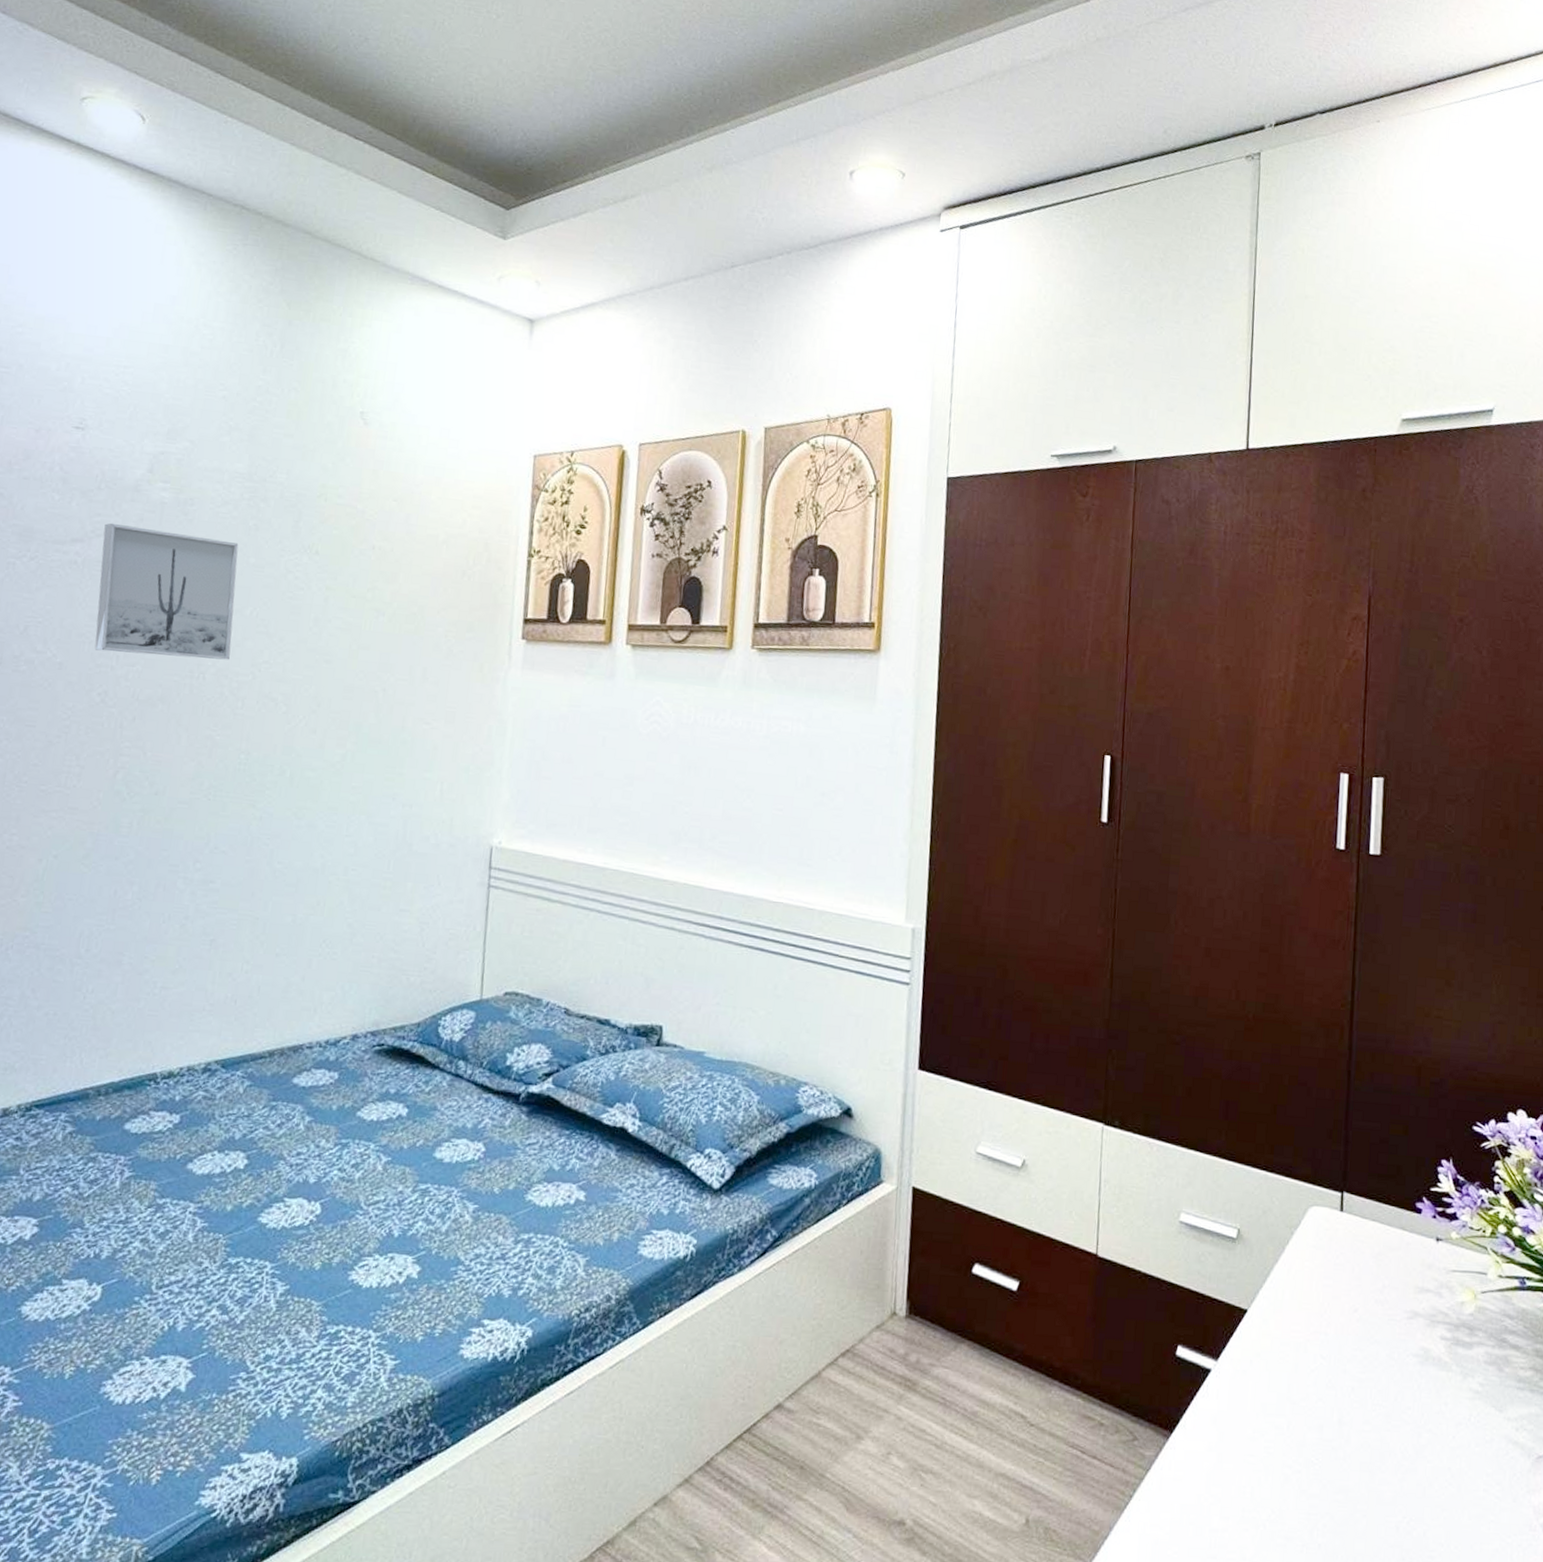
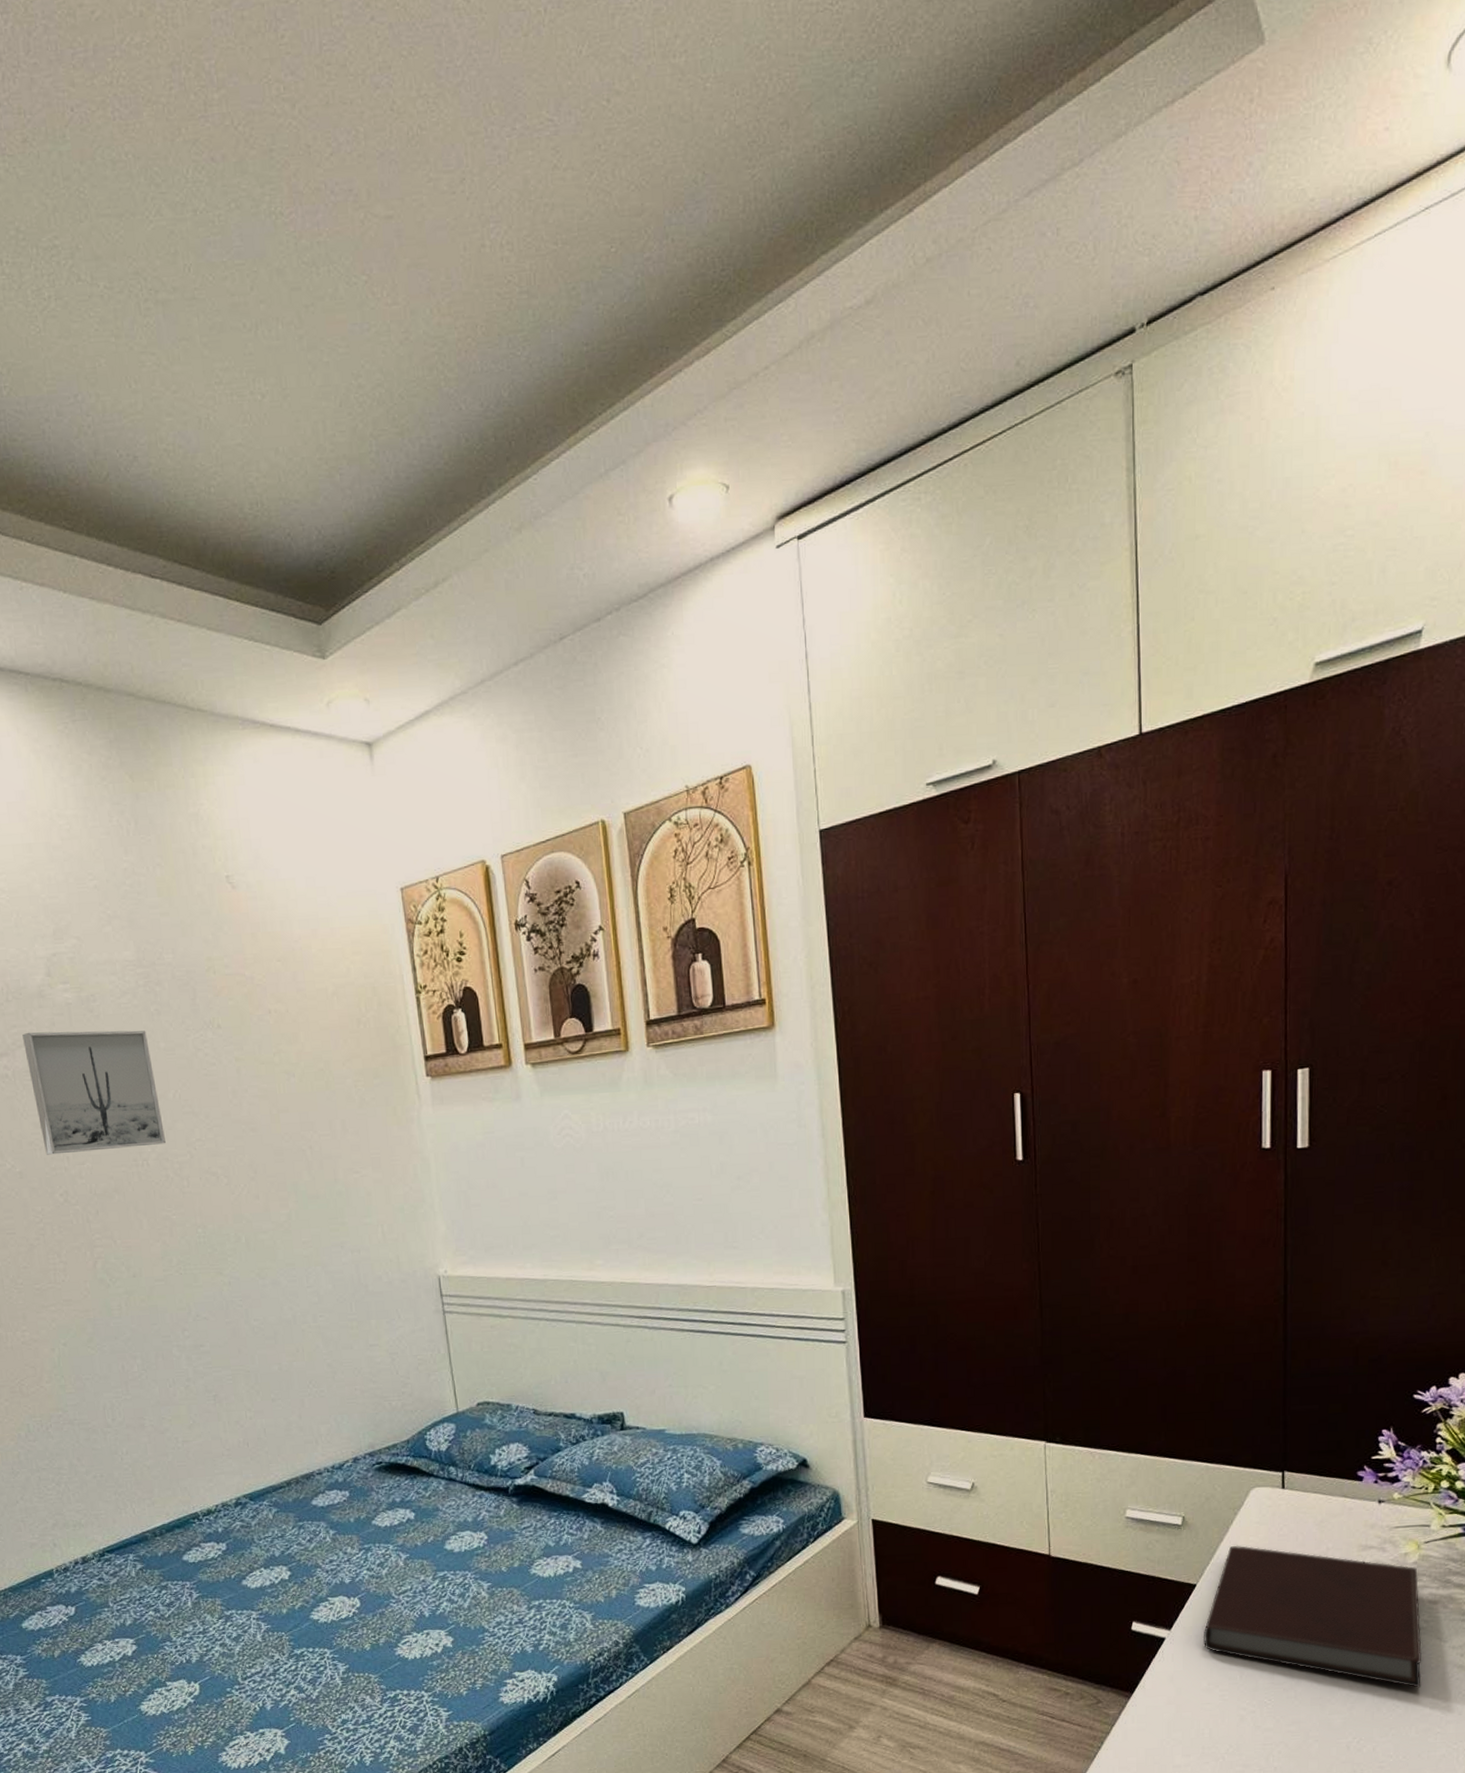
notebook: none [1250,1269,1477,1463] -> present [1203,1545,1422,1688]

